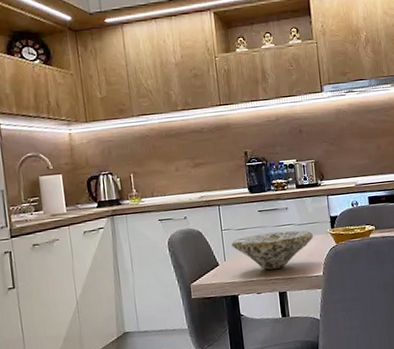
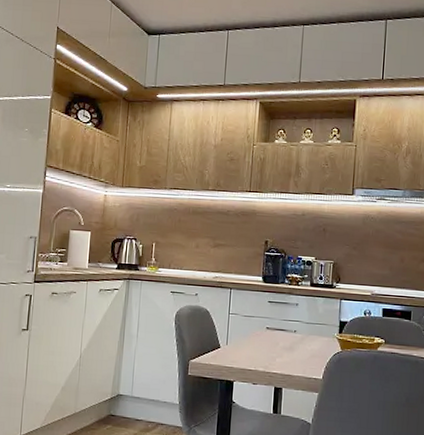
bowl: present [231,230,314,270] -> none [236,324,320,363]

